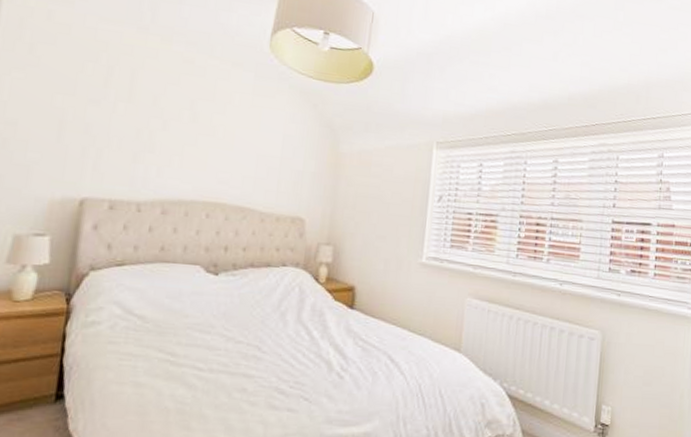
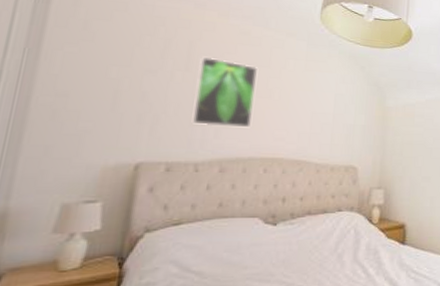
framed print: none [134,86,202,169] -> present [191,56,259,128]

